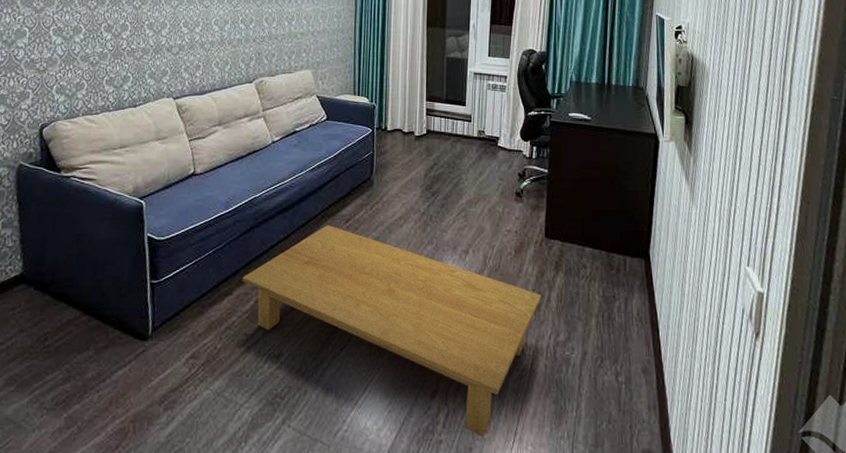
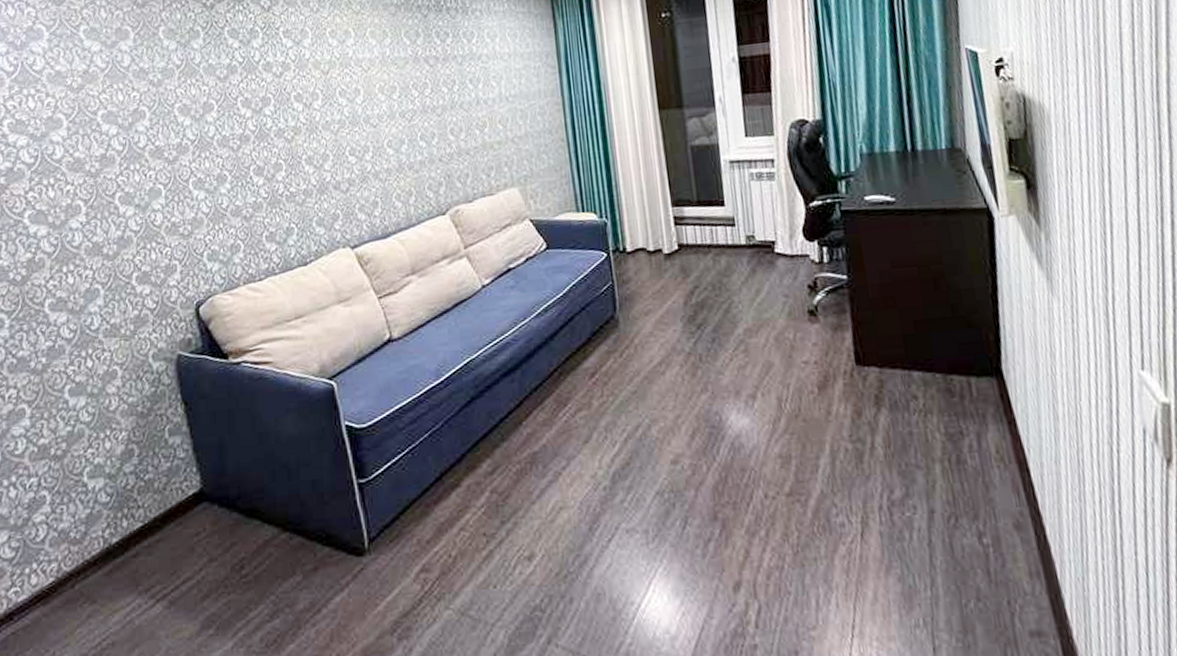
coffee table: present [242,225,542,438] -> none [470,383,863,636]

